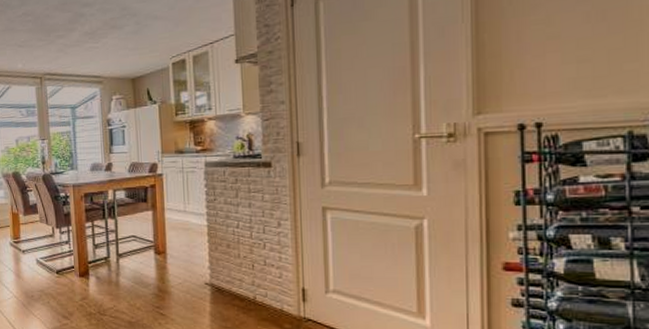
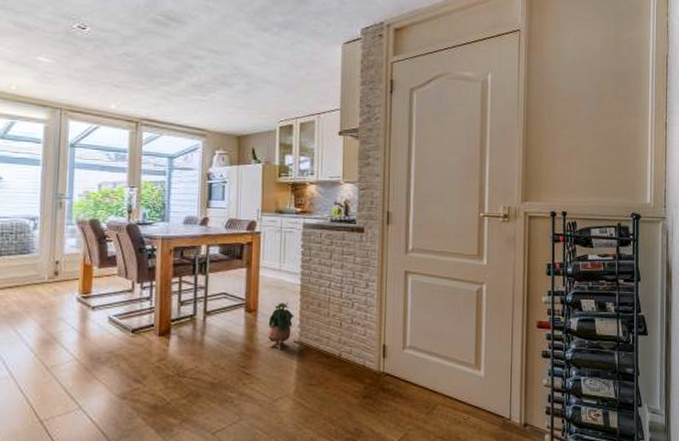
potted plant: none [178,243,203,292] -> present [268,302,294,350]

